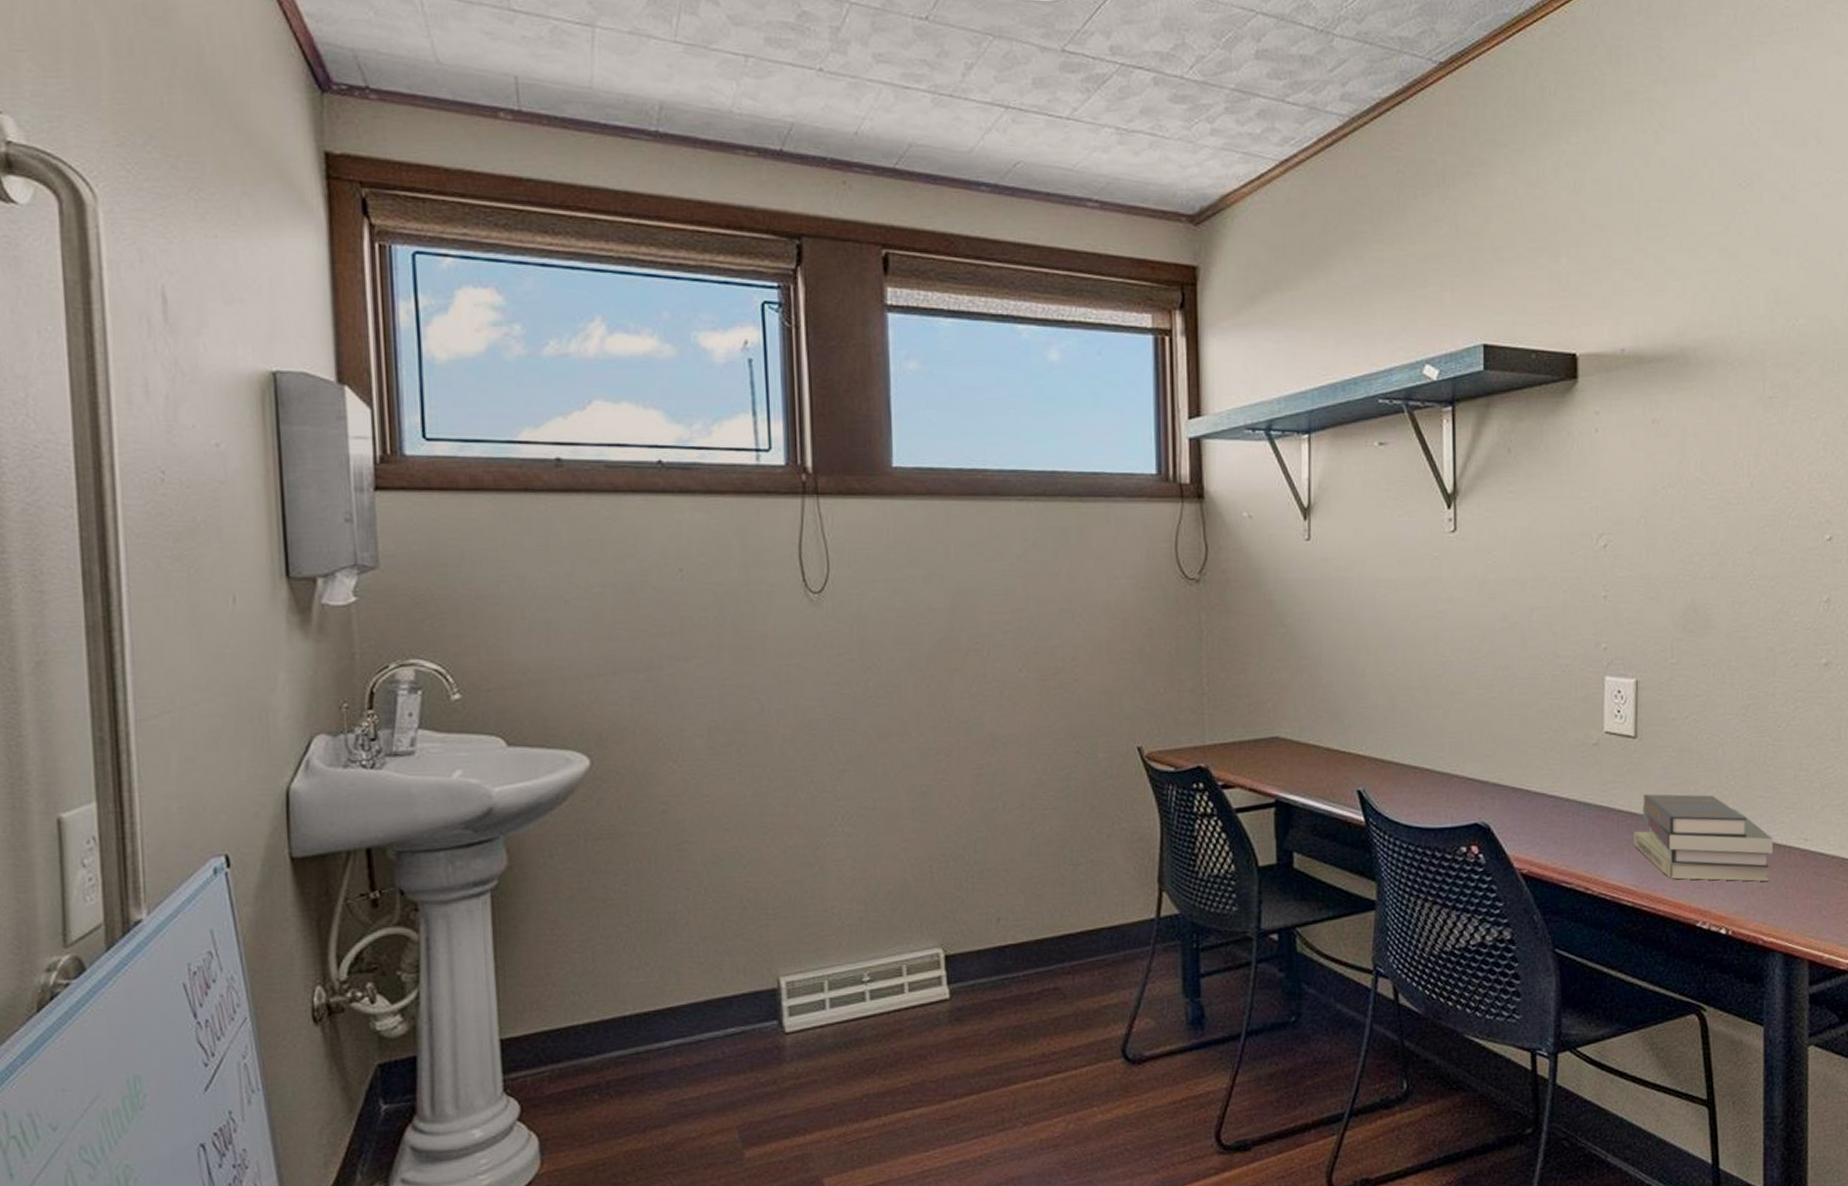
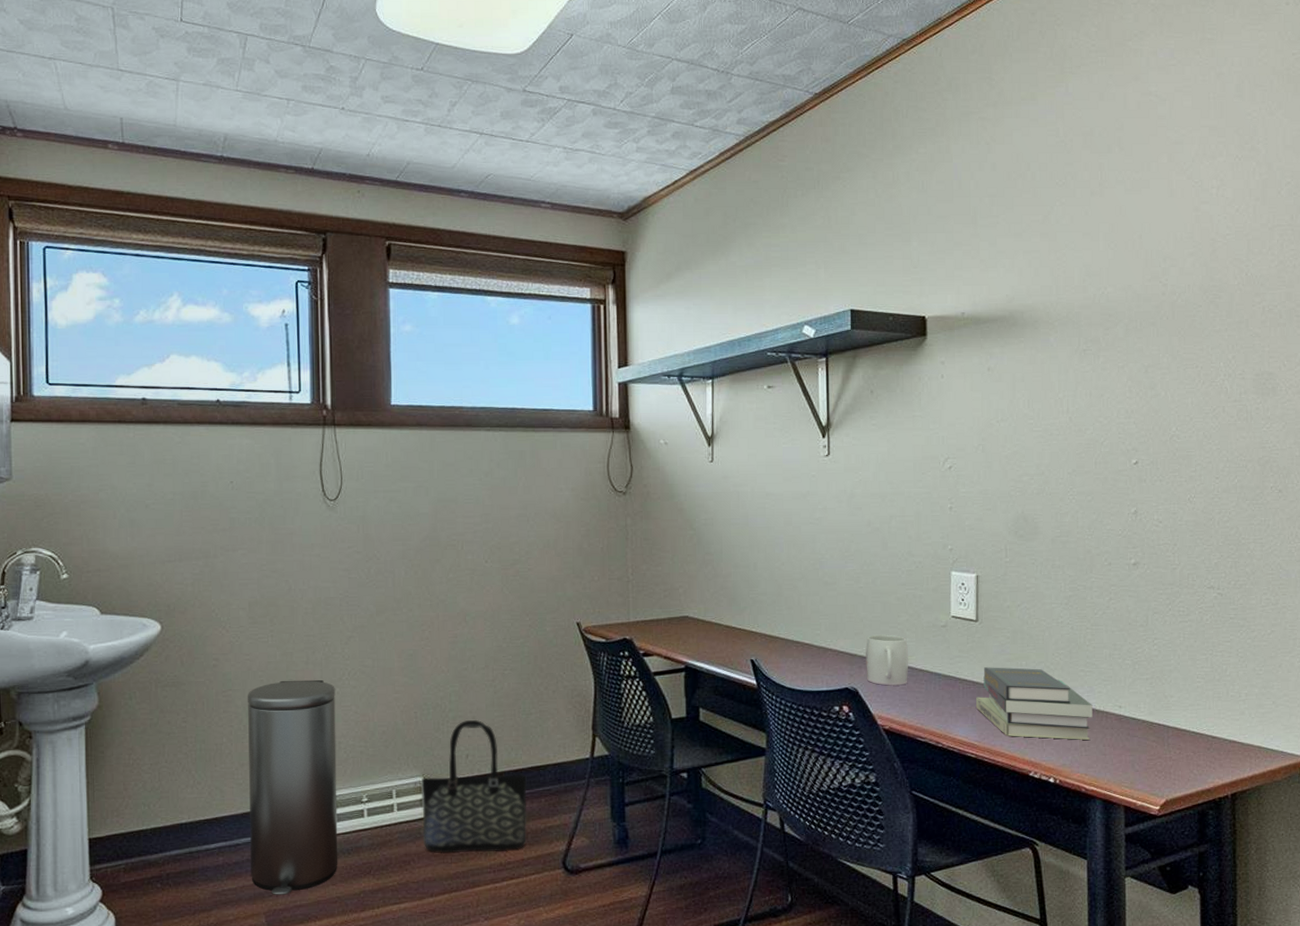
pedal bin: none [707,826,833,1105] -> present [247,679,338,896]
tote bag: none [939,873,1076,1043] -> present [421,719,527,853]
mug: none [1500,756,1553,820] -> present [866,634,909,686]

